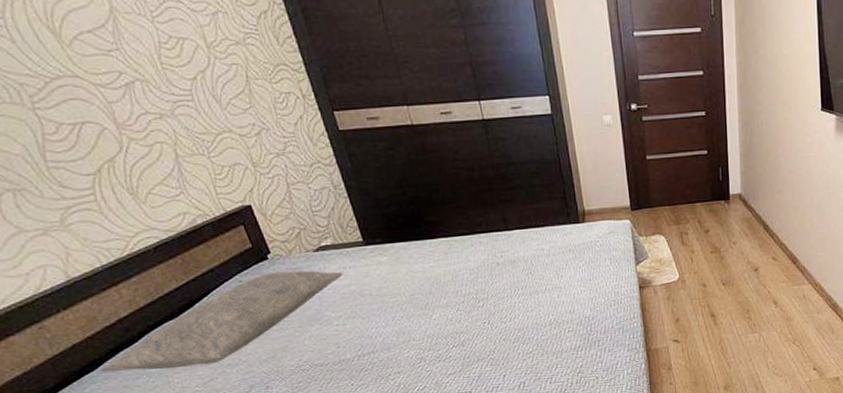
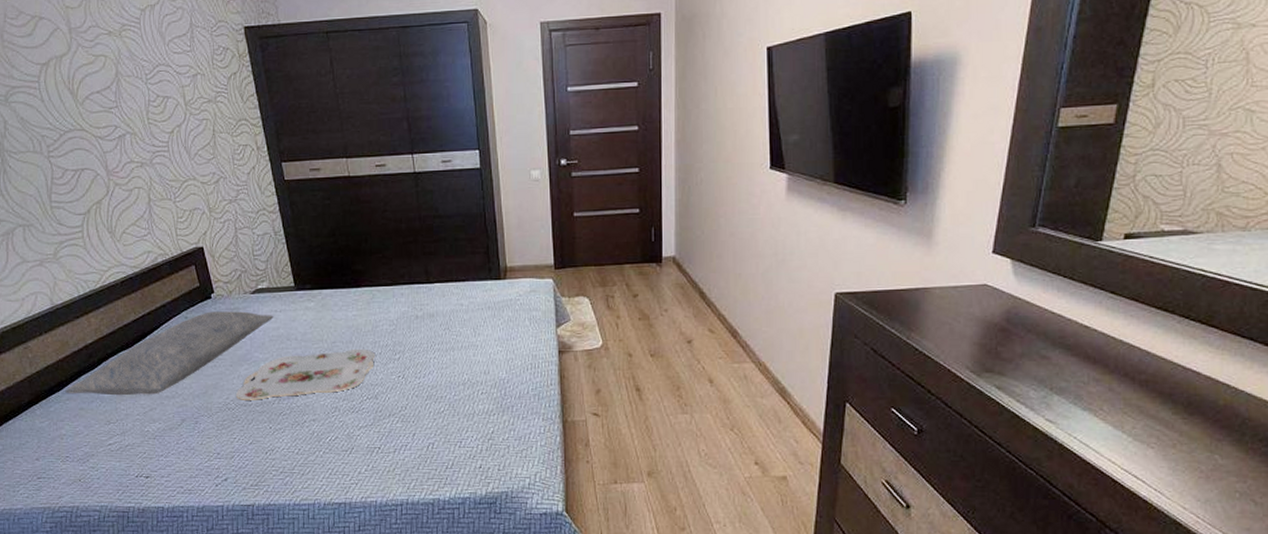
serving tray: none [309,298,458,361] -> present [236,348,376,400]

